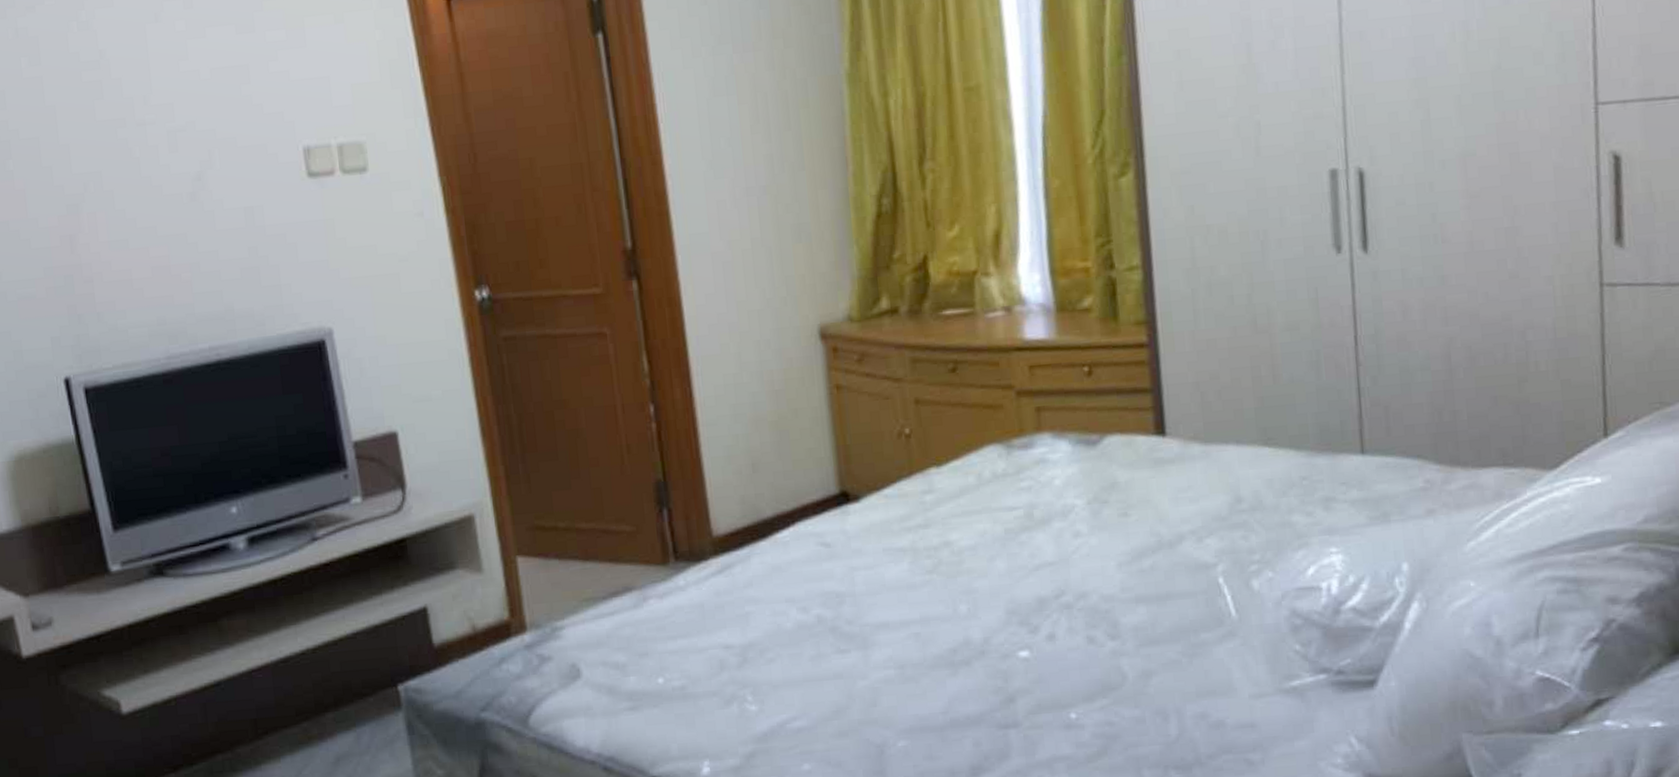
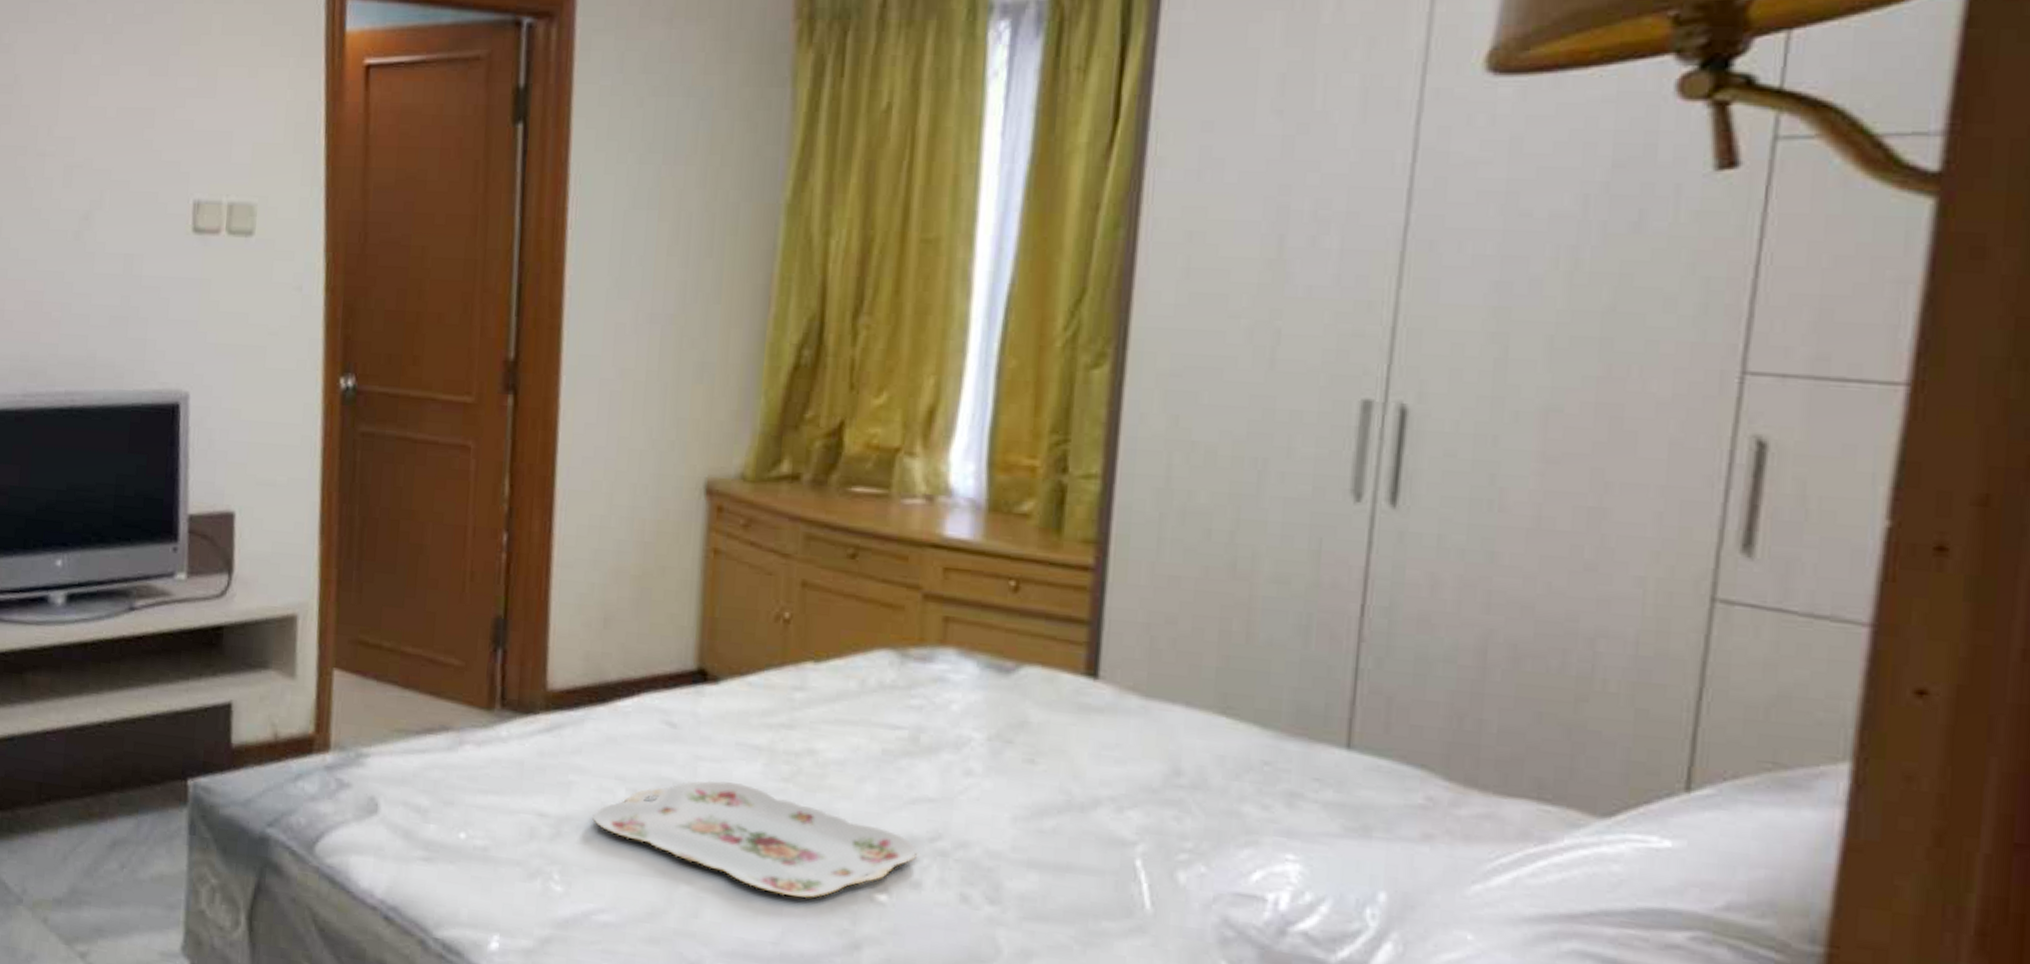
serving tray: none [772,583,1048,671] -> present [592,780,918,898]

